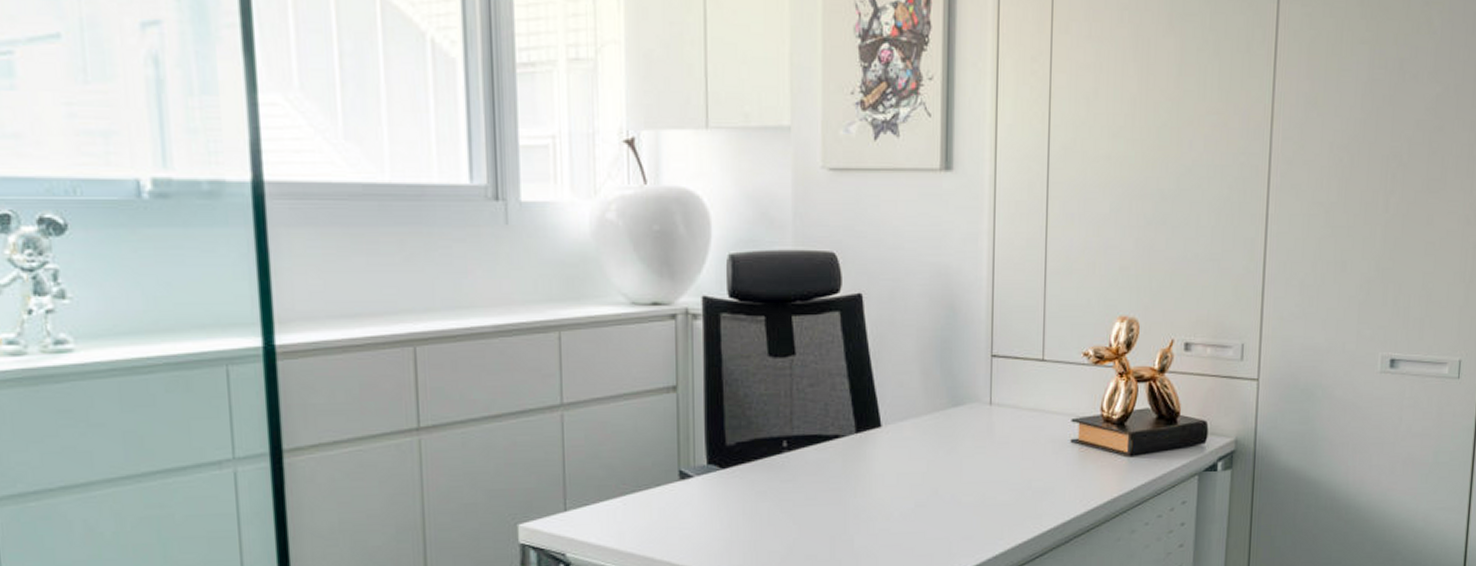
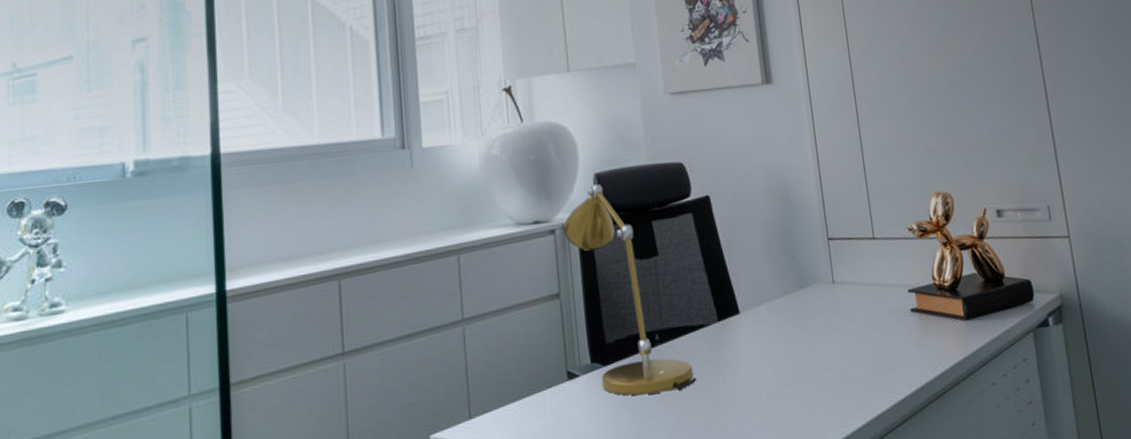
desk lamp: none [686,267,825,503] -> present [563,184,697,396]

